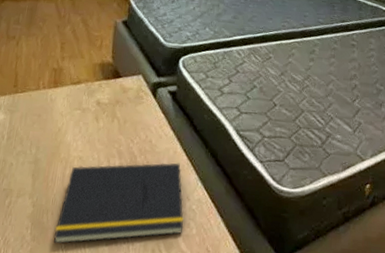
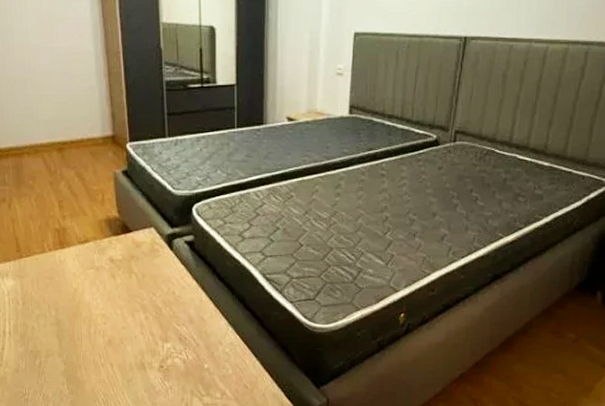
notepad: present [53,163,184,244] -> none [91,311,219,395]

